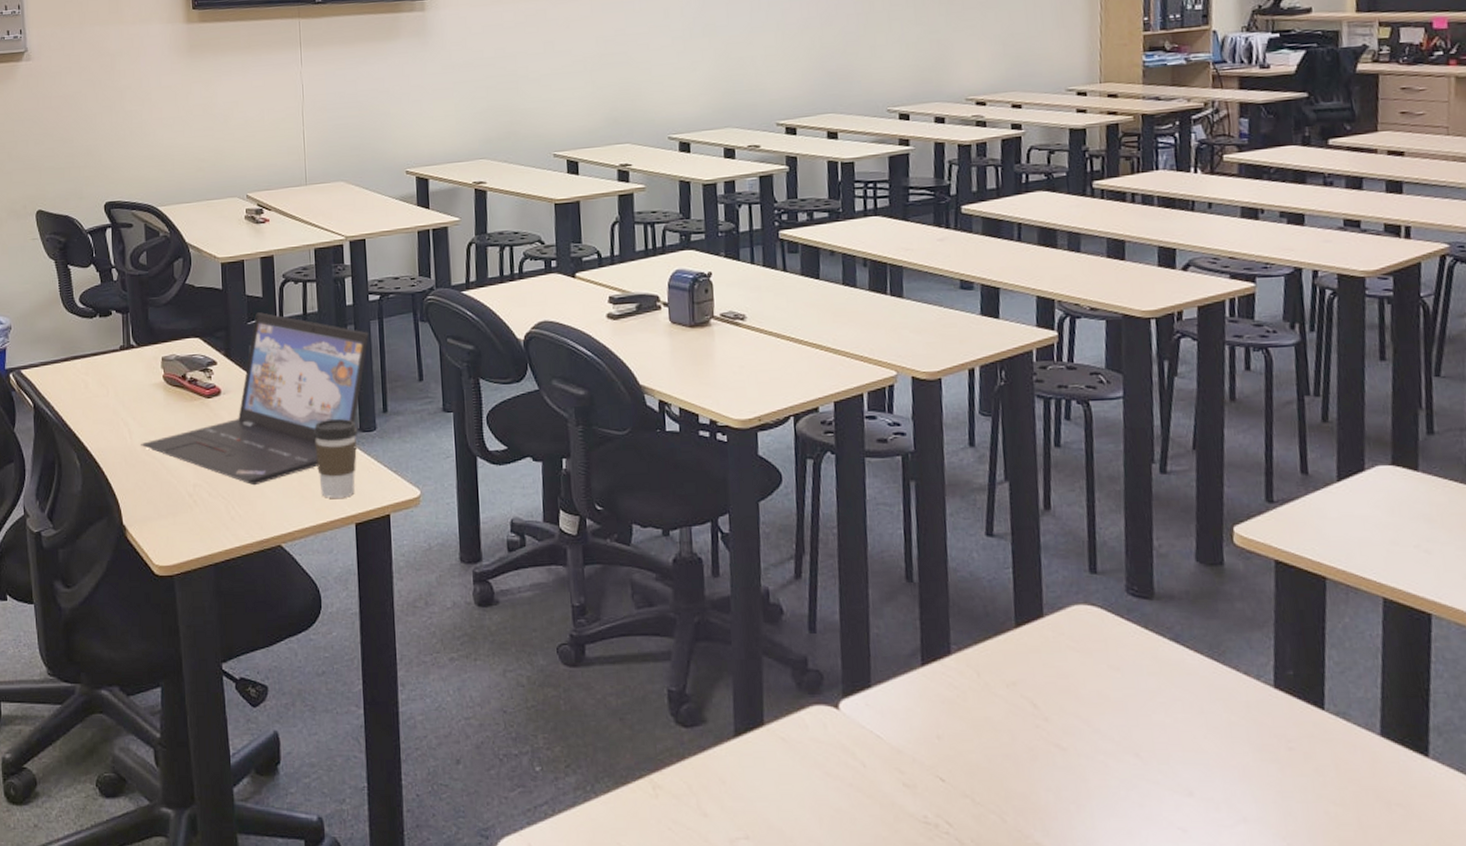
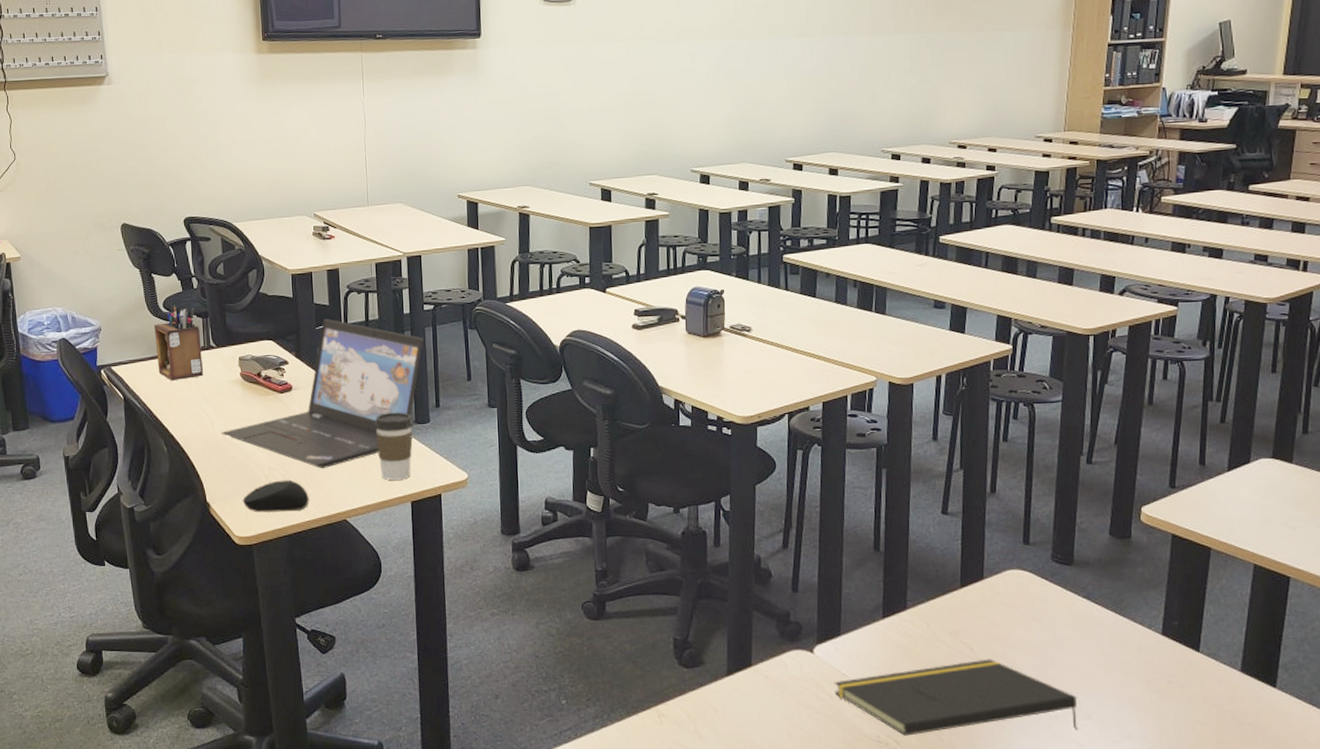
desk organizer: none [69,299,122,385] -> present [154,304,203,380]
computer mouse: none [163,498,239,537] -> present [242,480,309,513]
notepad: none [866,717,1177,816] -> present [834,659,1078,736]

